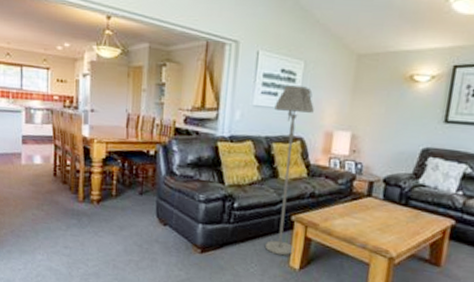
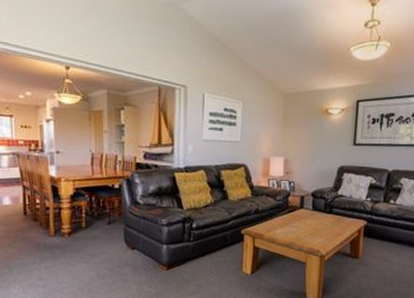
floor lamp: present [264,85,314,256] -> none [221,121,253,264]

